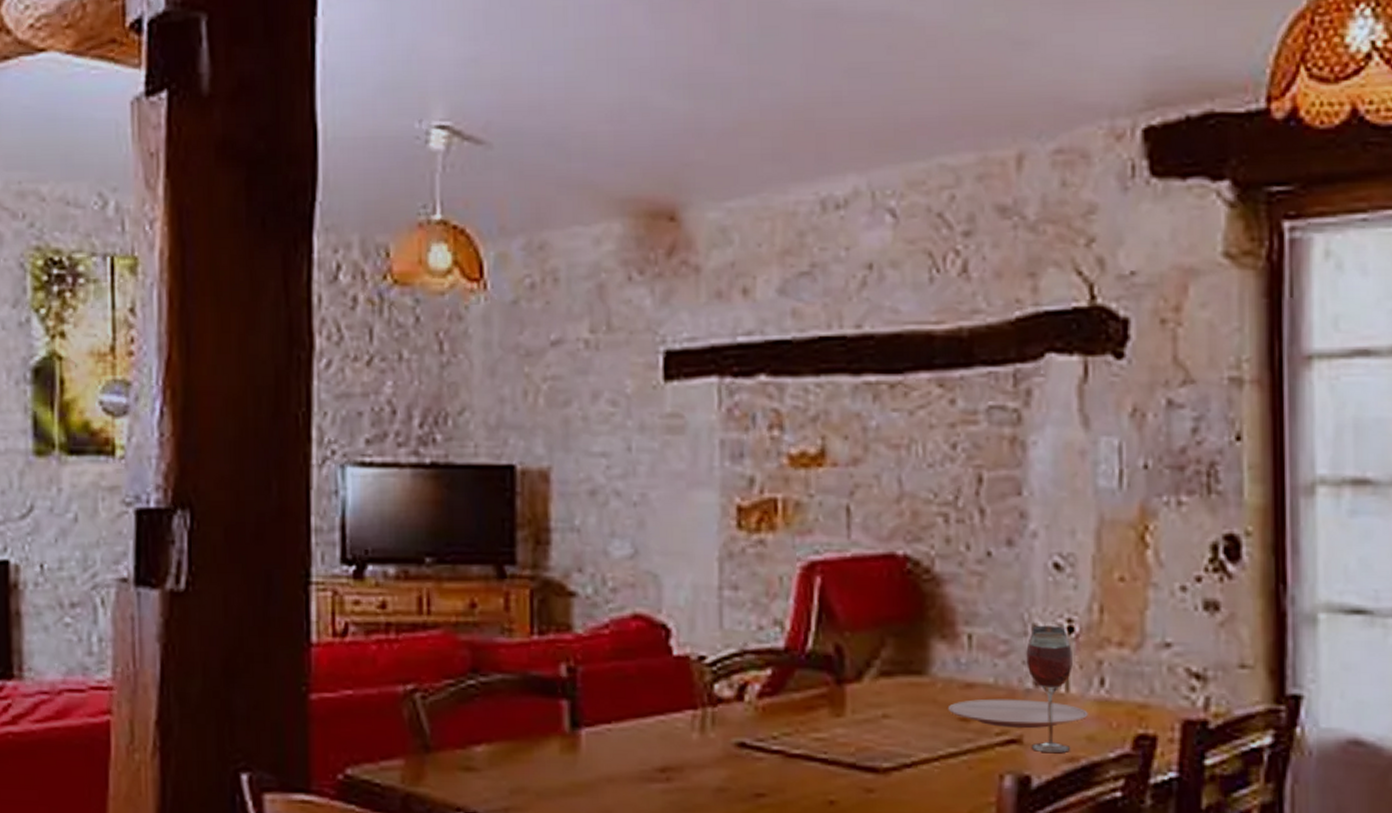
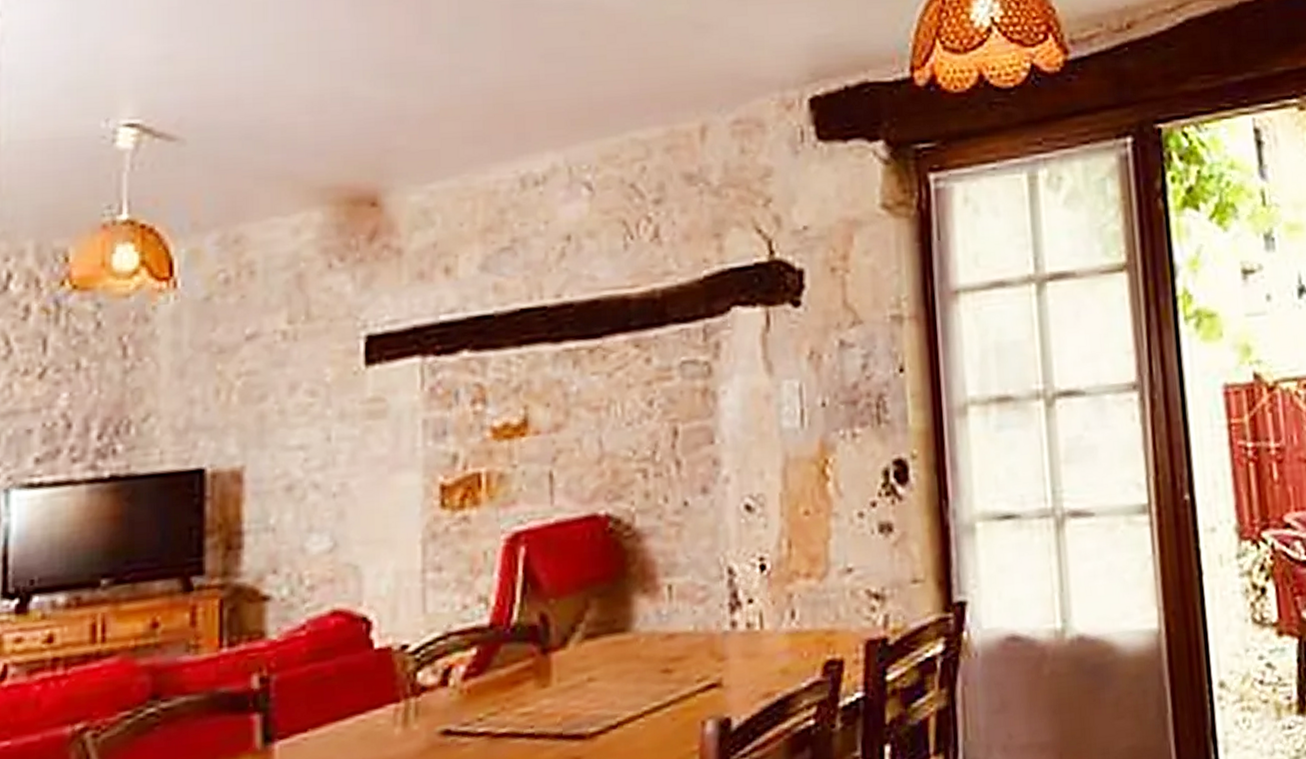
plate: present [948,698,1088,729] -> none [651,640,781,674]
wineglass: present [1026,625,1073,753] -> none [723,565,767,692]

